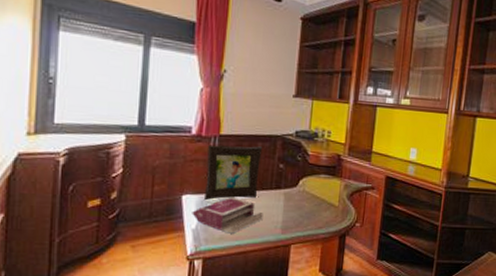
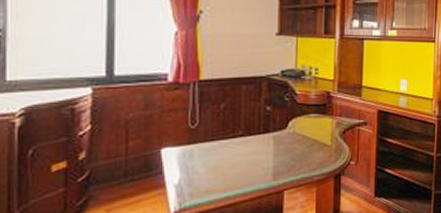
book: present [192,196,263,234] -> none [173,145,252,185]
picture frame: present [203,144,263,201] -> none [185,89,247,153]

